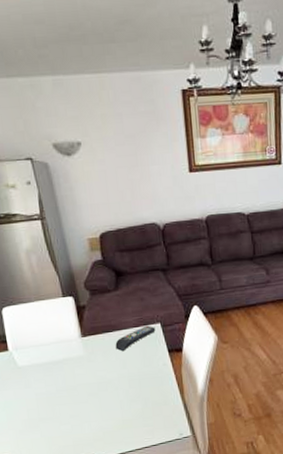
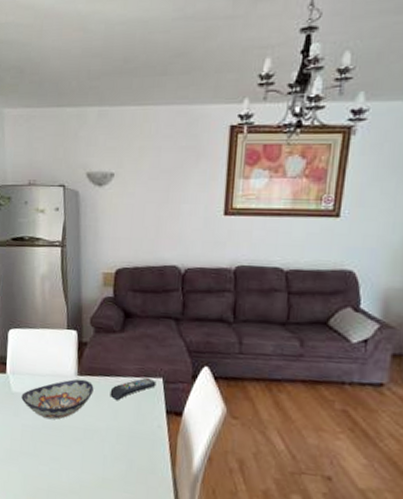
decorative bowl: none [29,339,100,382] -> present [21,379,94,419]

